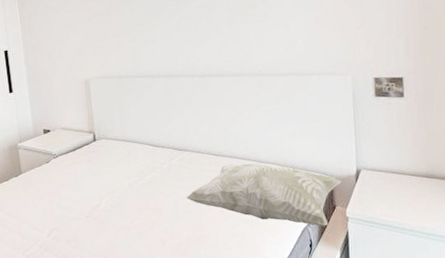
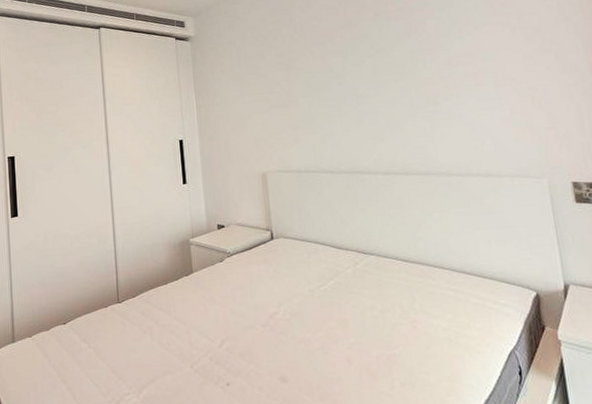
decorative pillow: present [185,163,342,226] -> none [373,271,549,350]

